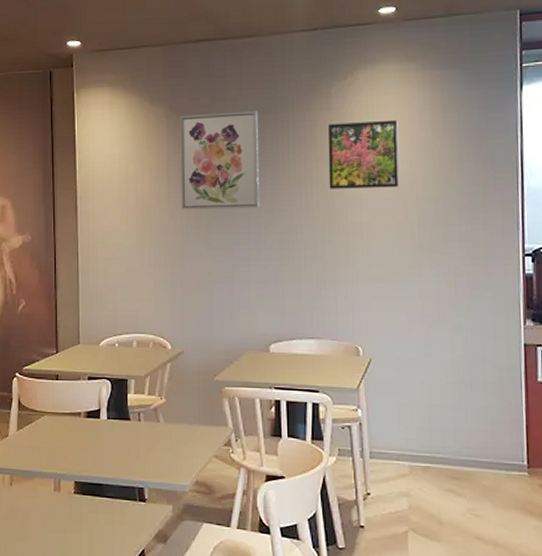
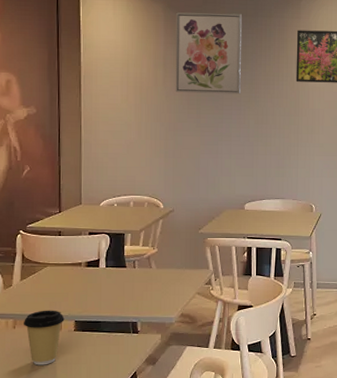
coffee cup: none [20,466,63,532] -> present [23,310,65,366]

